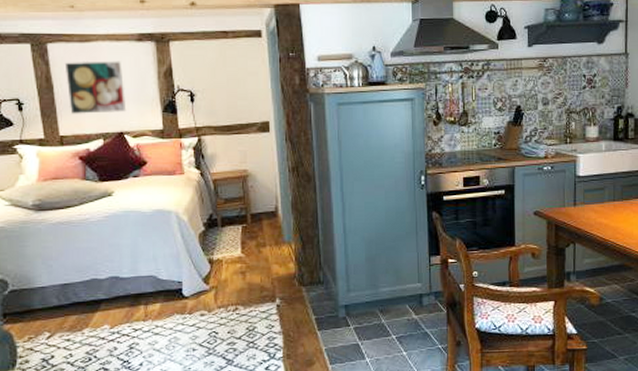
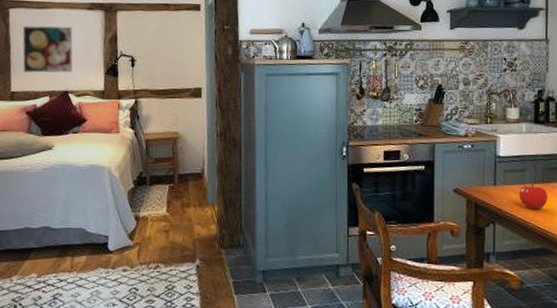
fruit: none [598,200,627,227] -> present [519,182,548,209]

